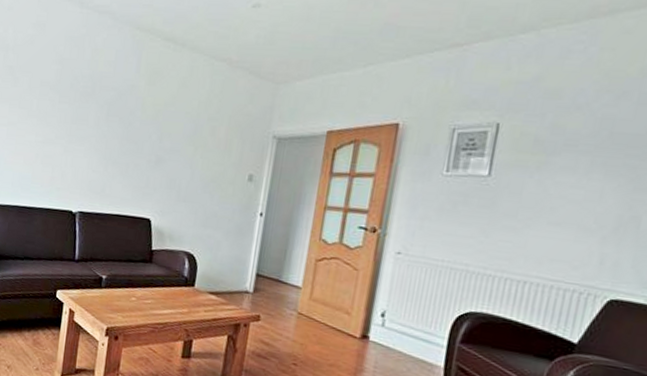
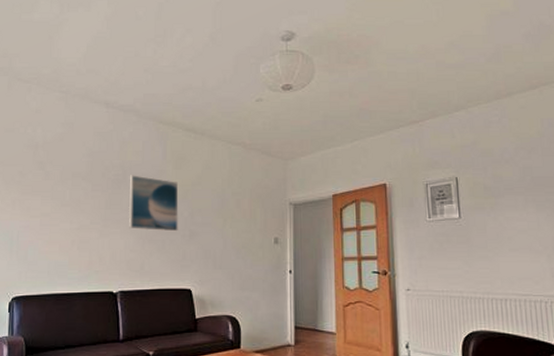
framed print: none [93,88,149,156] -> present [128,175,179,232]

